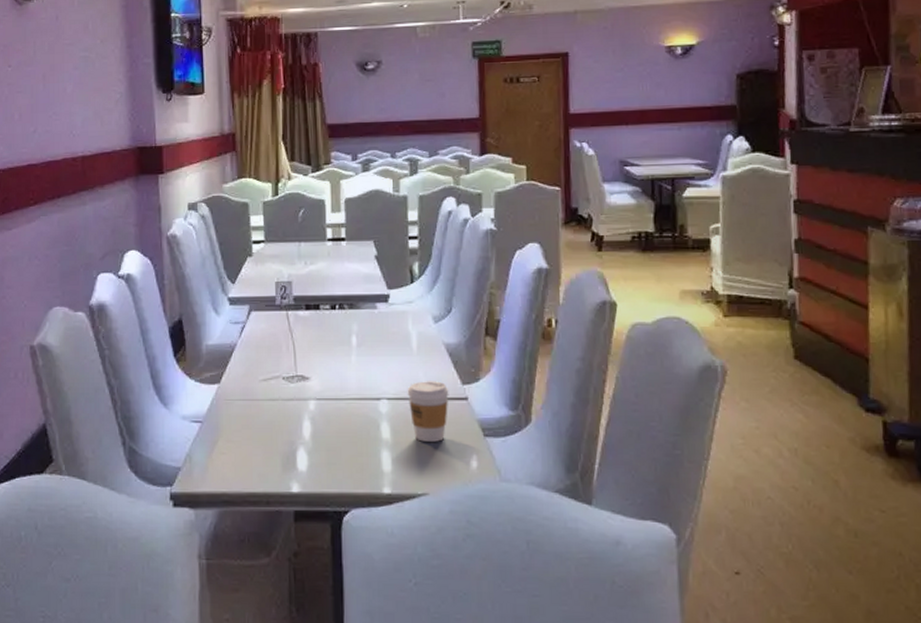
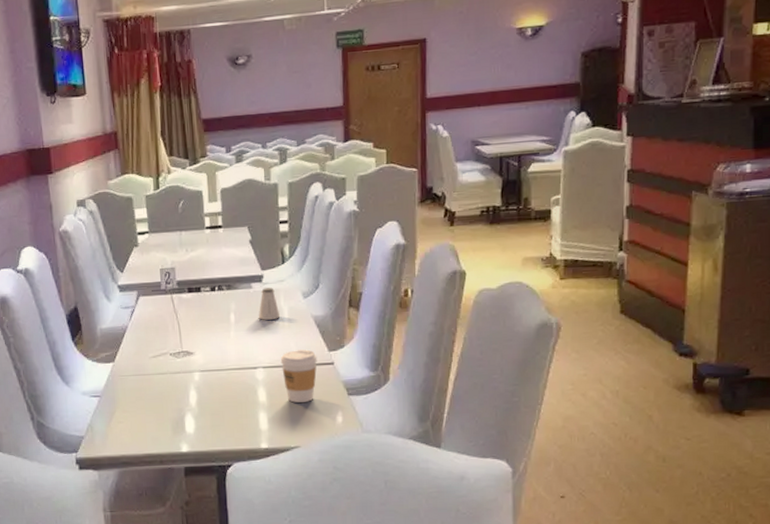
saltshaker: none [383,309,408,345] -> present [258,287,281,320]

